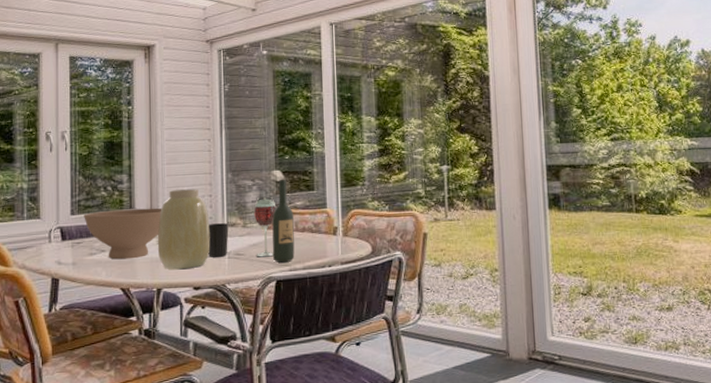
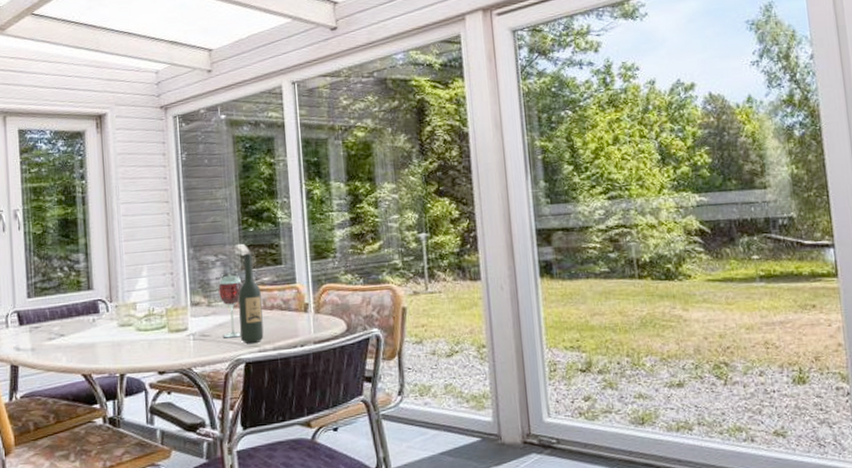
bowl: present [84,207,162,260] -> none [41,287,122,344]
vase: present [157,189,210,270] -> none [118,267,174,354]
cup: present [208,223,229,257] -> none [171,302,193,340]

